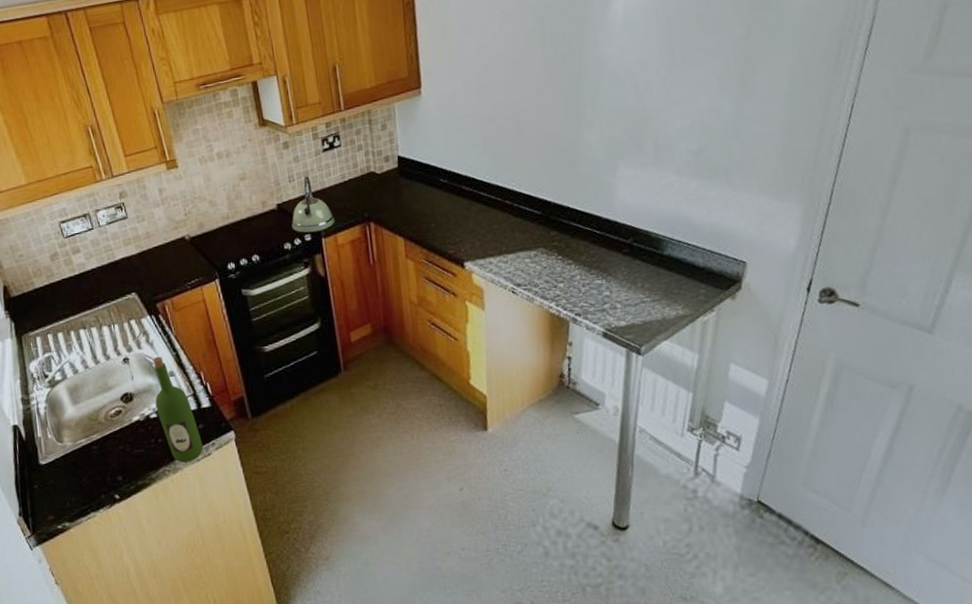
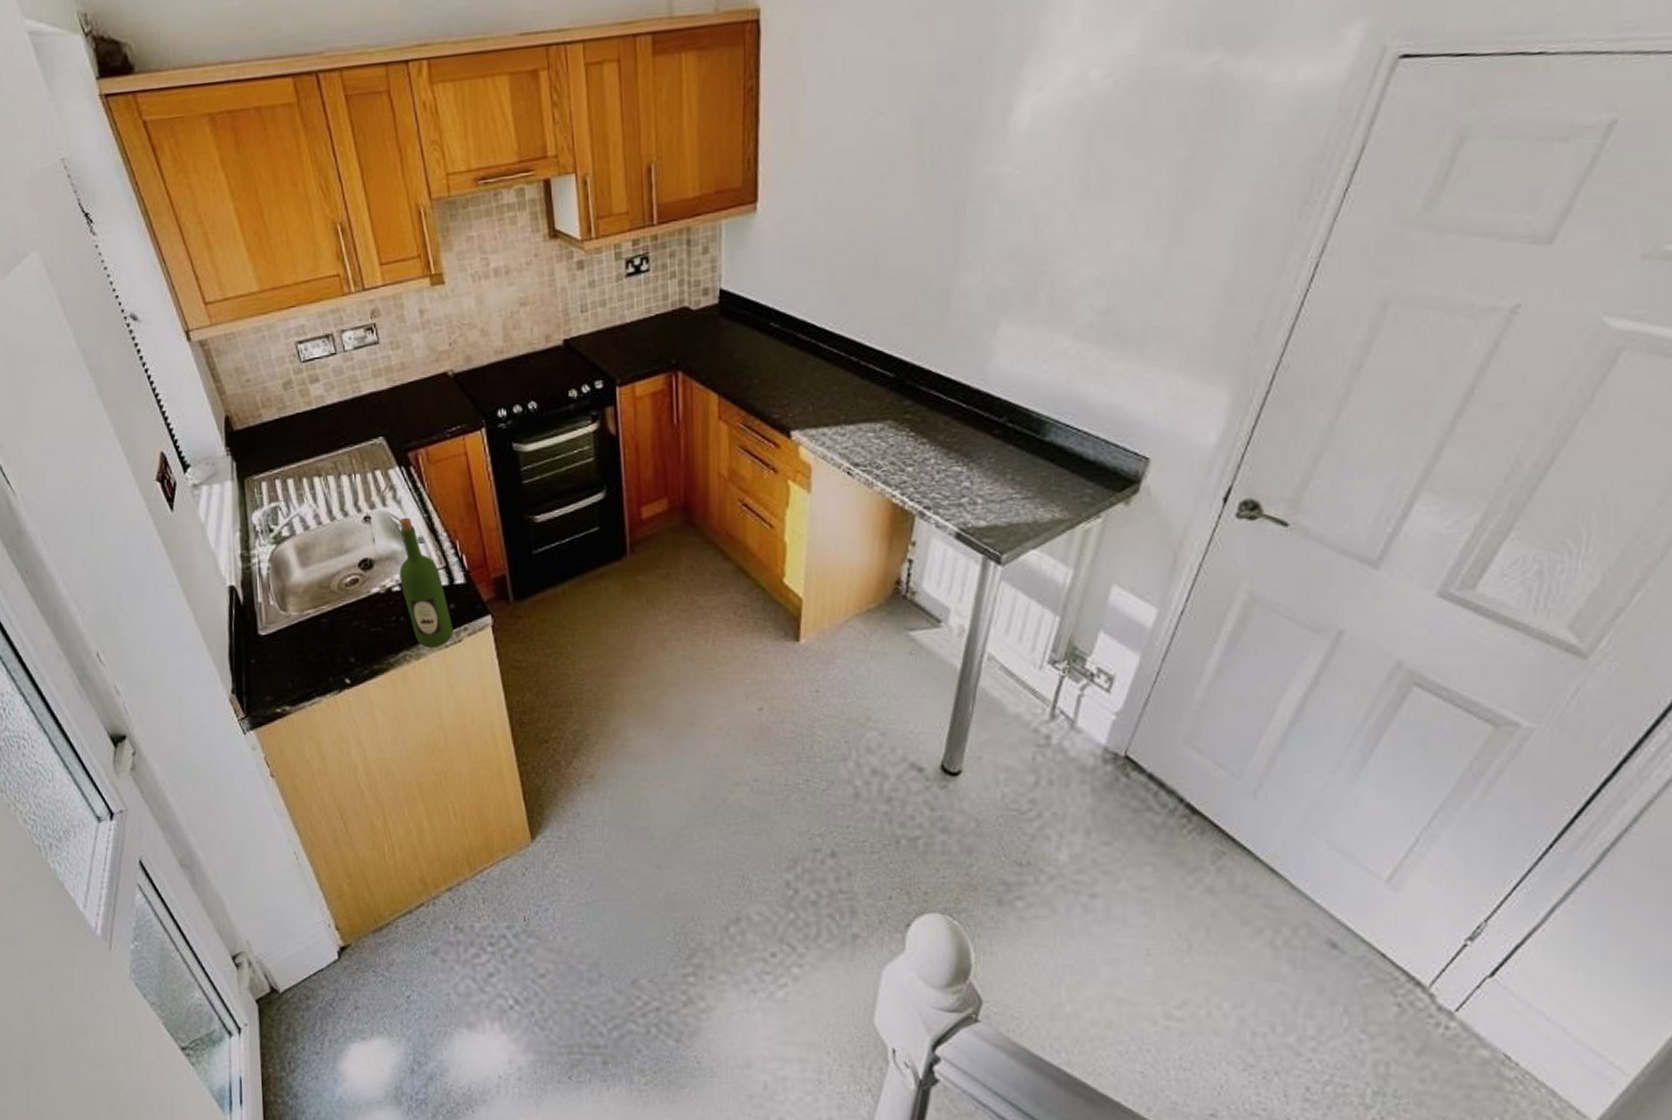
kettle: present [291,175,335,234] -> none [580,305,634,379]

